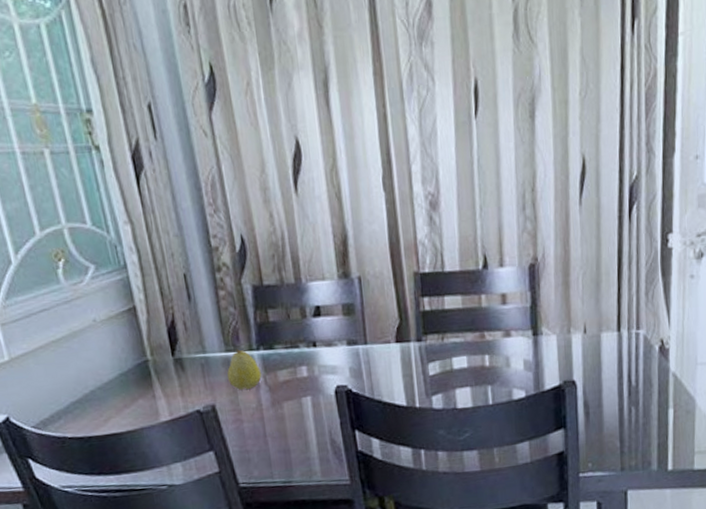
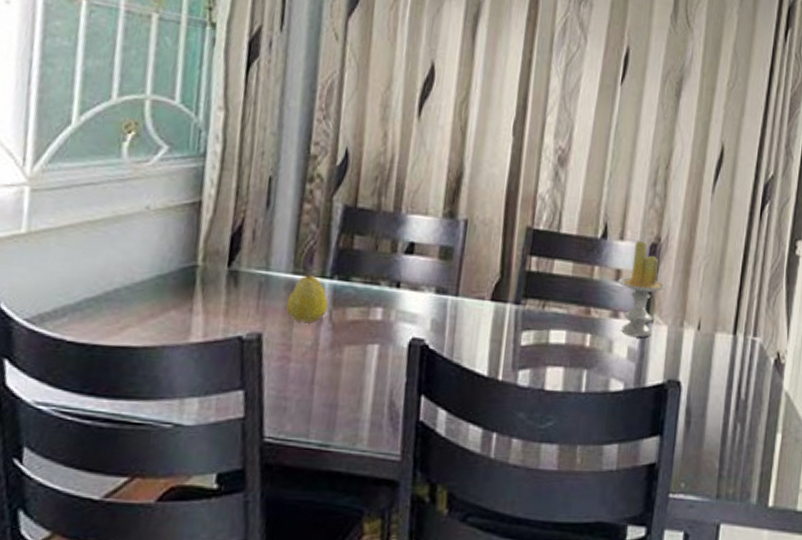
candle: none [504,263,549,350] -> present [618,240,666,337]

